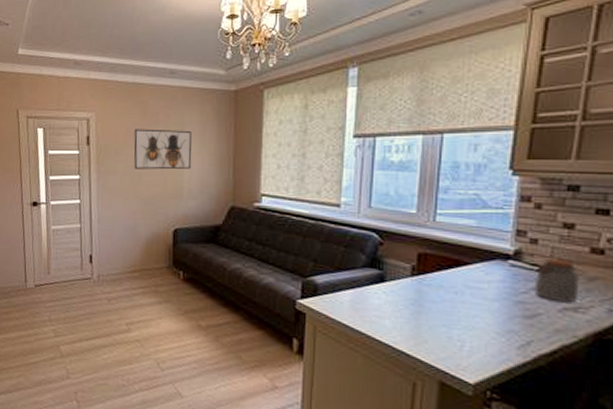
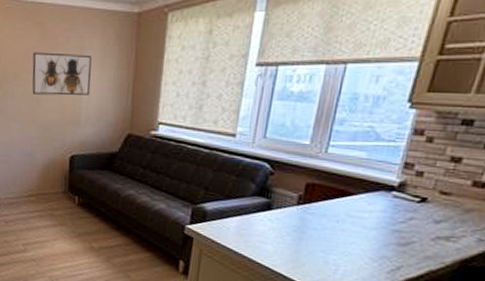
jar: present [534,258,580,303] -> none [411,190,458,233]

